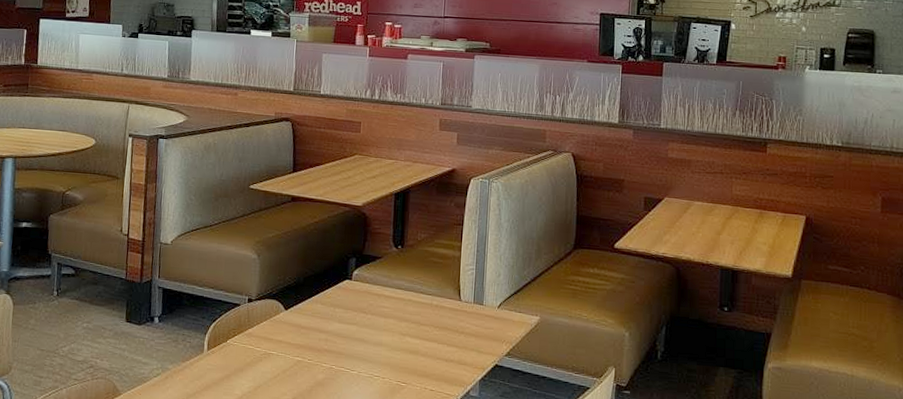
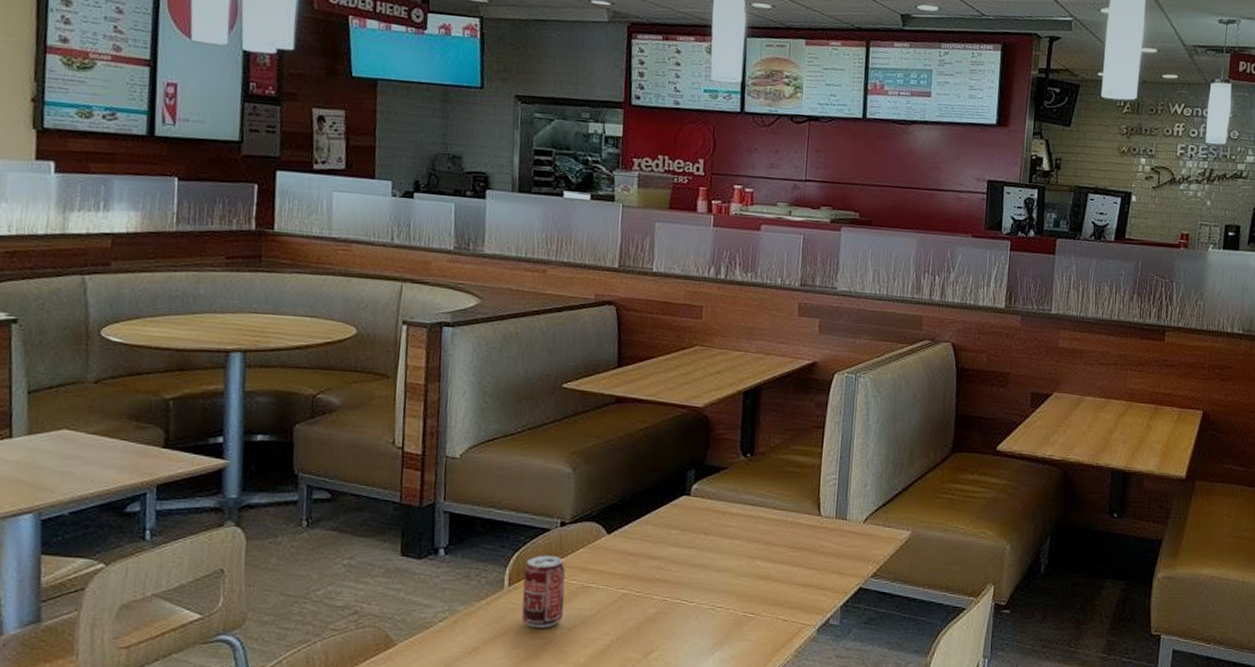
beverage can: none [217,325,252,387] -> present [522,555,566,628]

